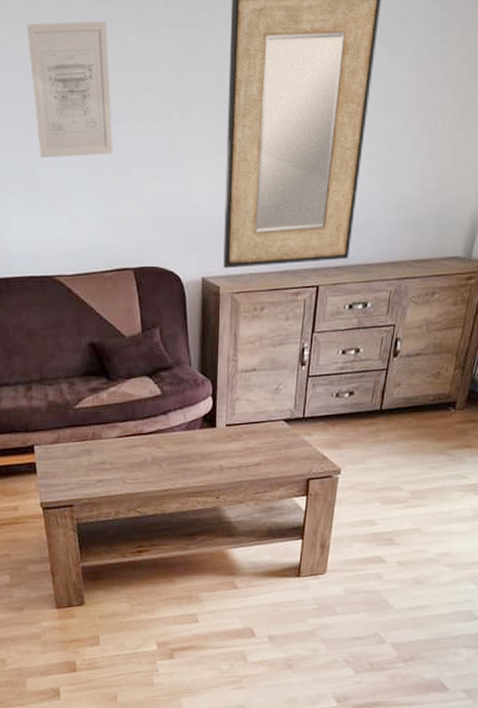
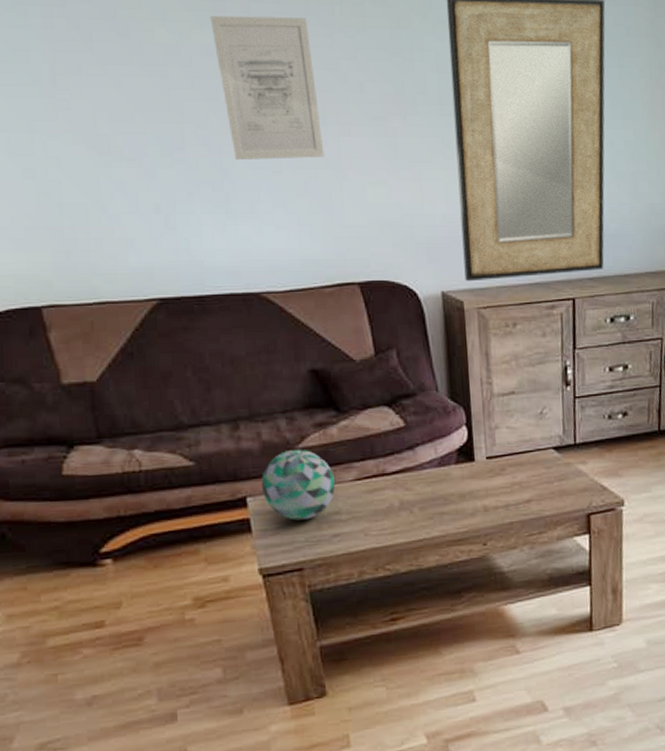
decorative ball: none [46,409,103,467] -> present [261,449,336,521]

